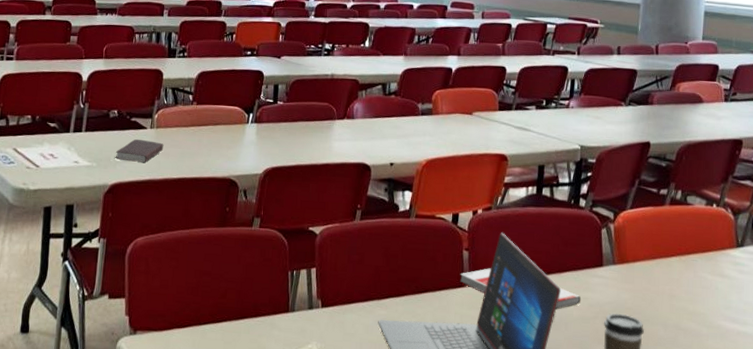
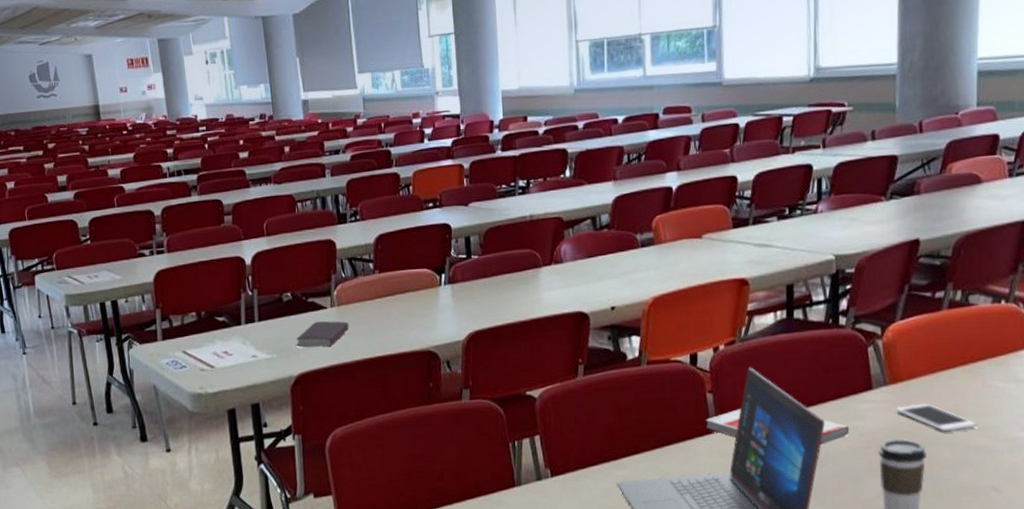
cell phone: none [621,284,687,313] -> present [896,403,976,432]

